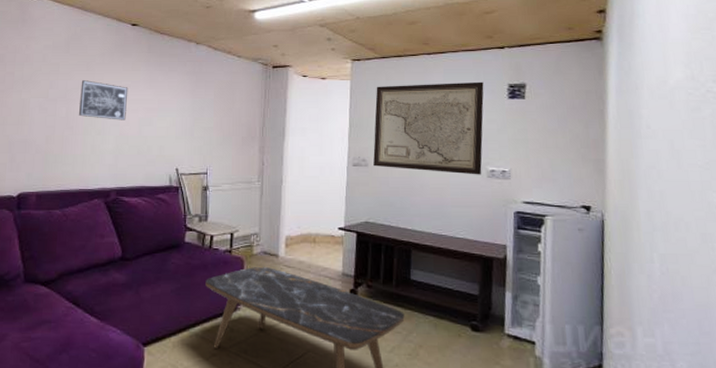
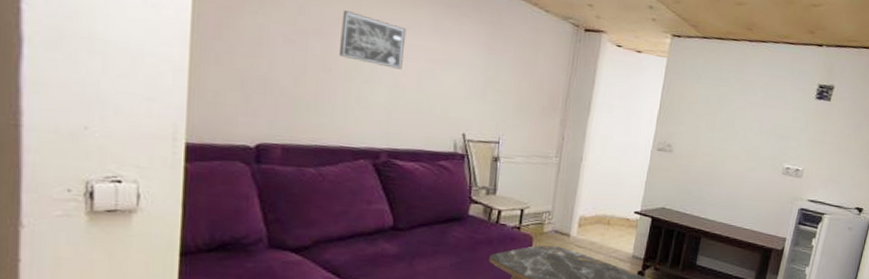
wall art: present [373,81,484,175] -> none [678,68,797,172]

